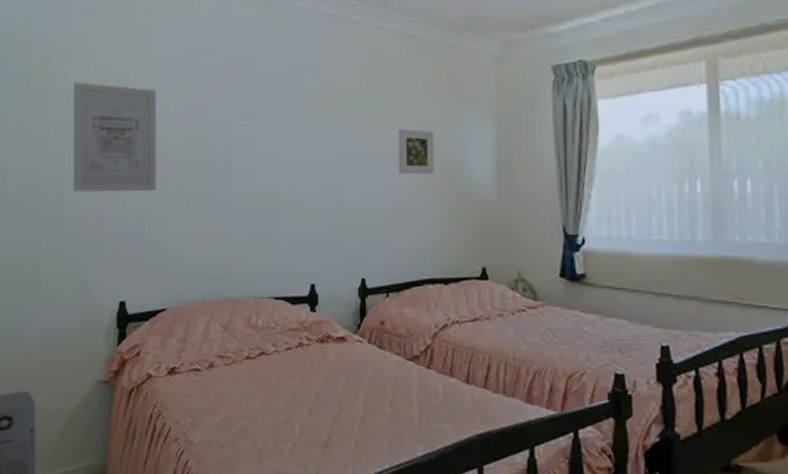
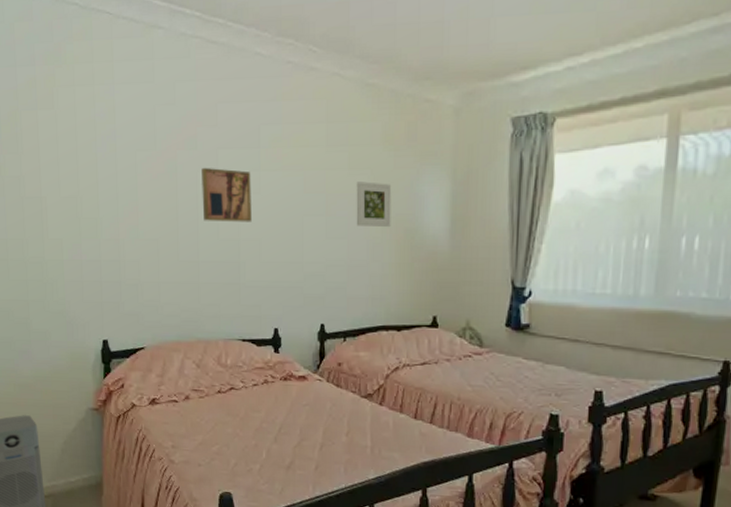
wall art: present [72,82,157,192] -> none [43,130,129,239]
wall art: none [237,116,289,172] -> present [202,167,252,222]

